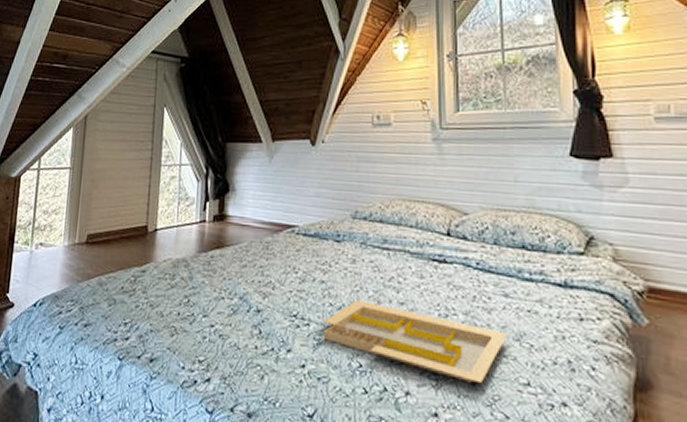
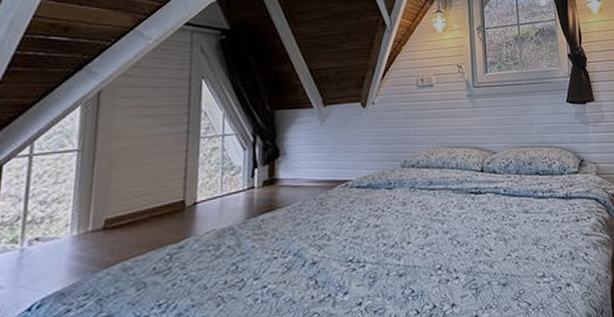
serving tray: present [323,300,507,384] -> none [378,235,528,285]

